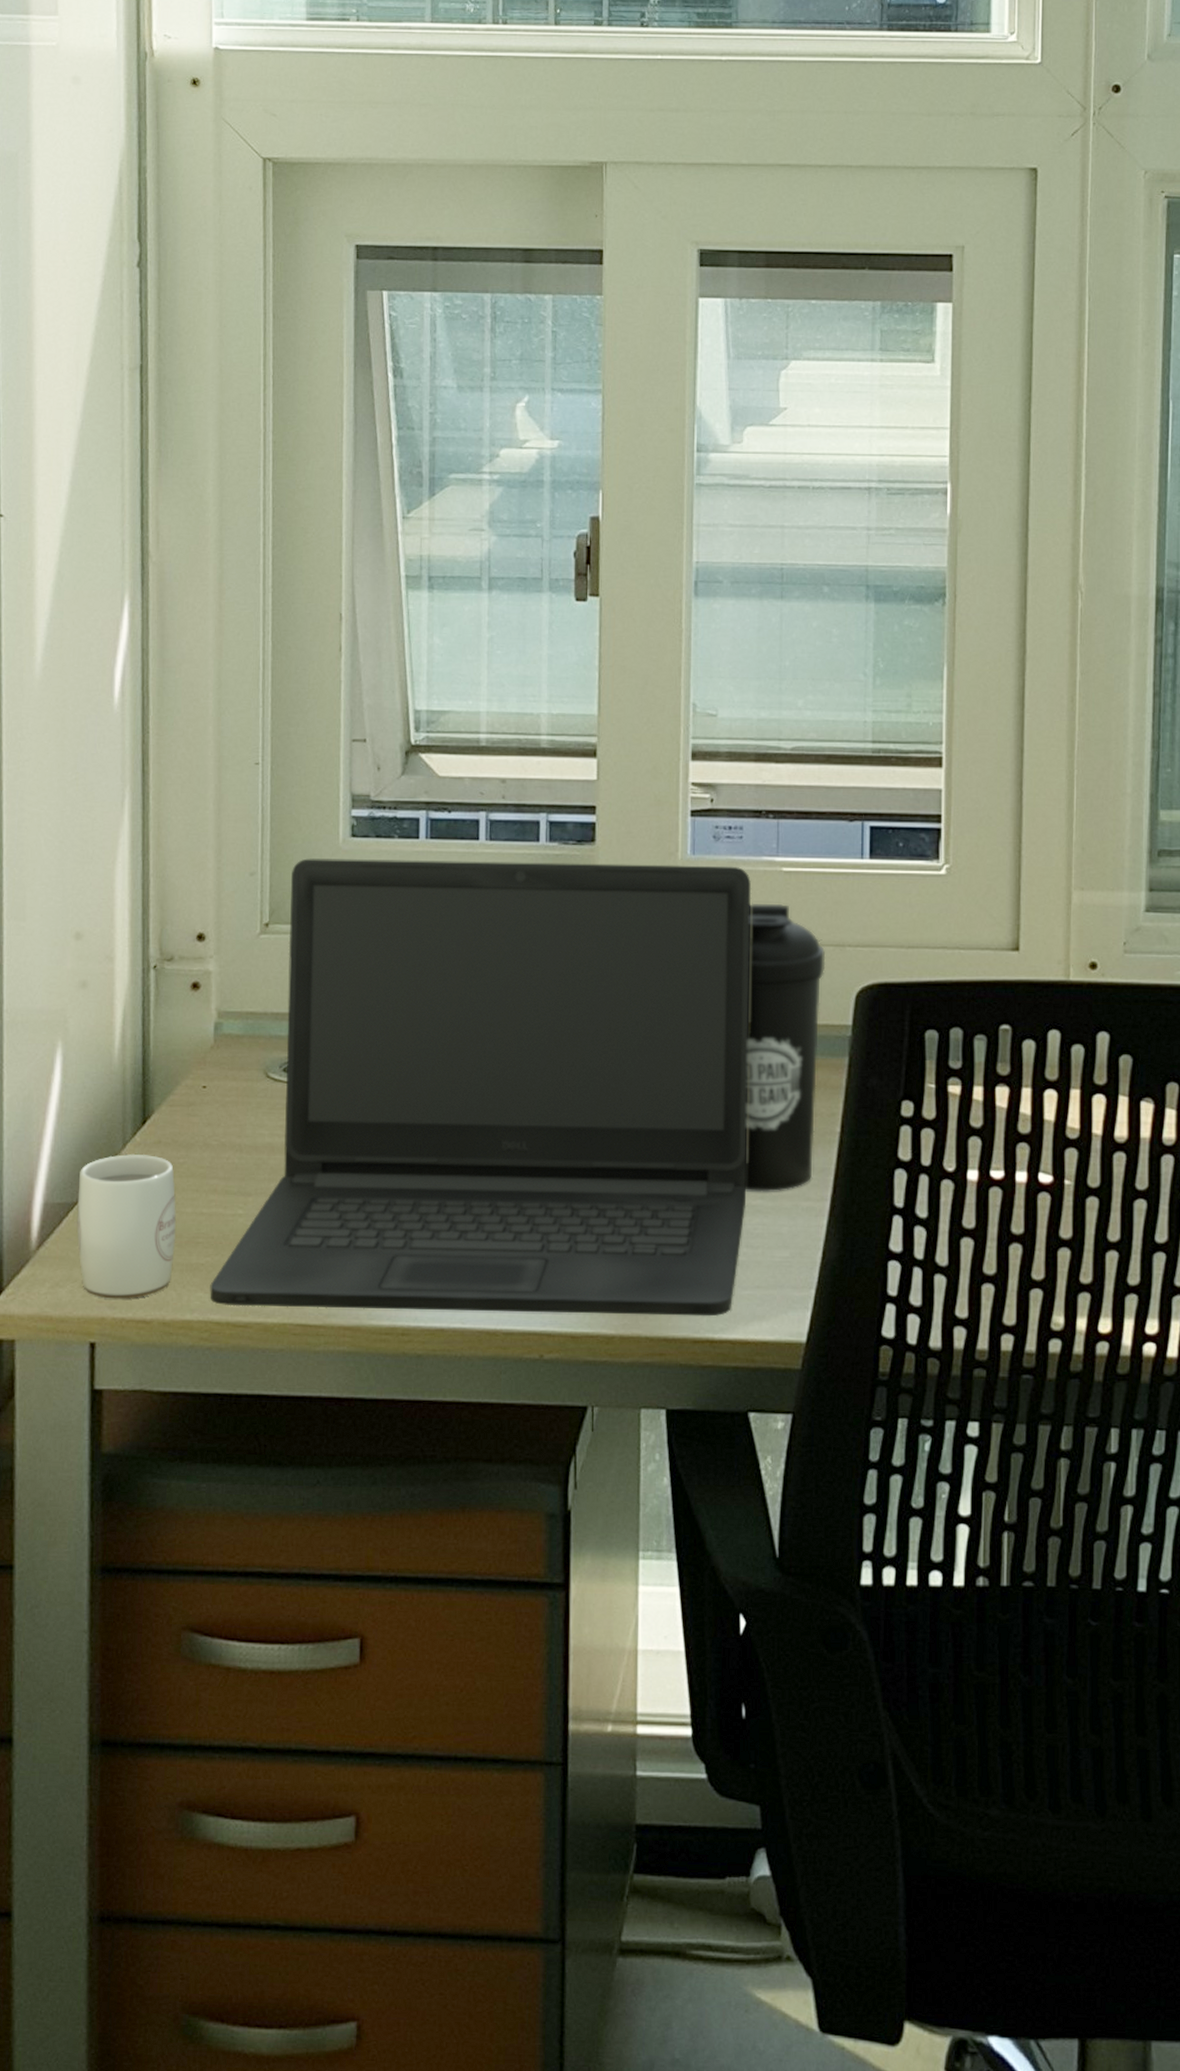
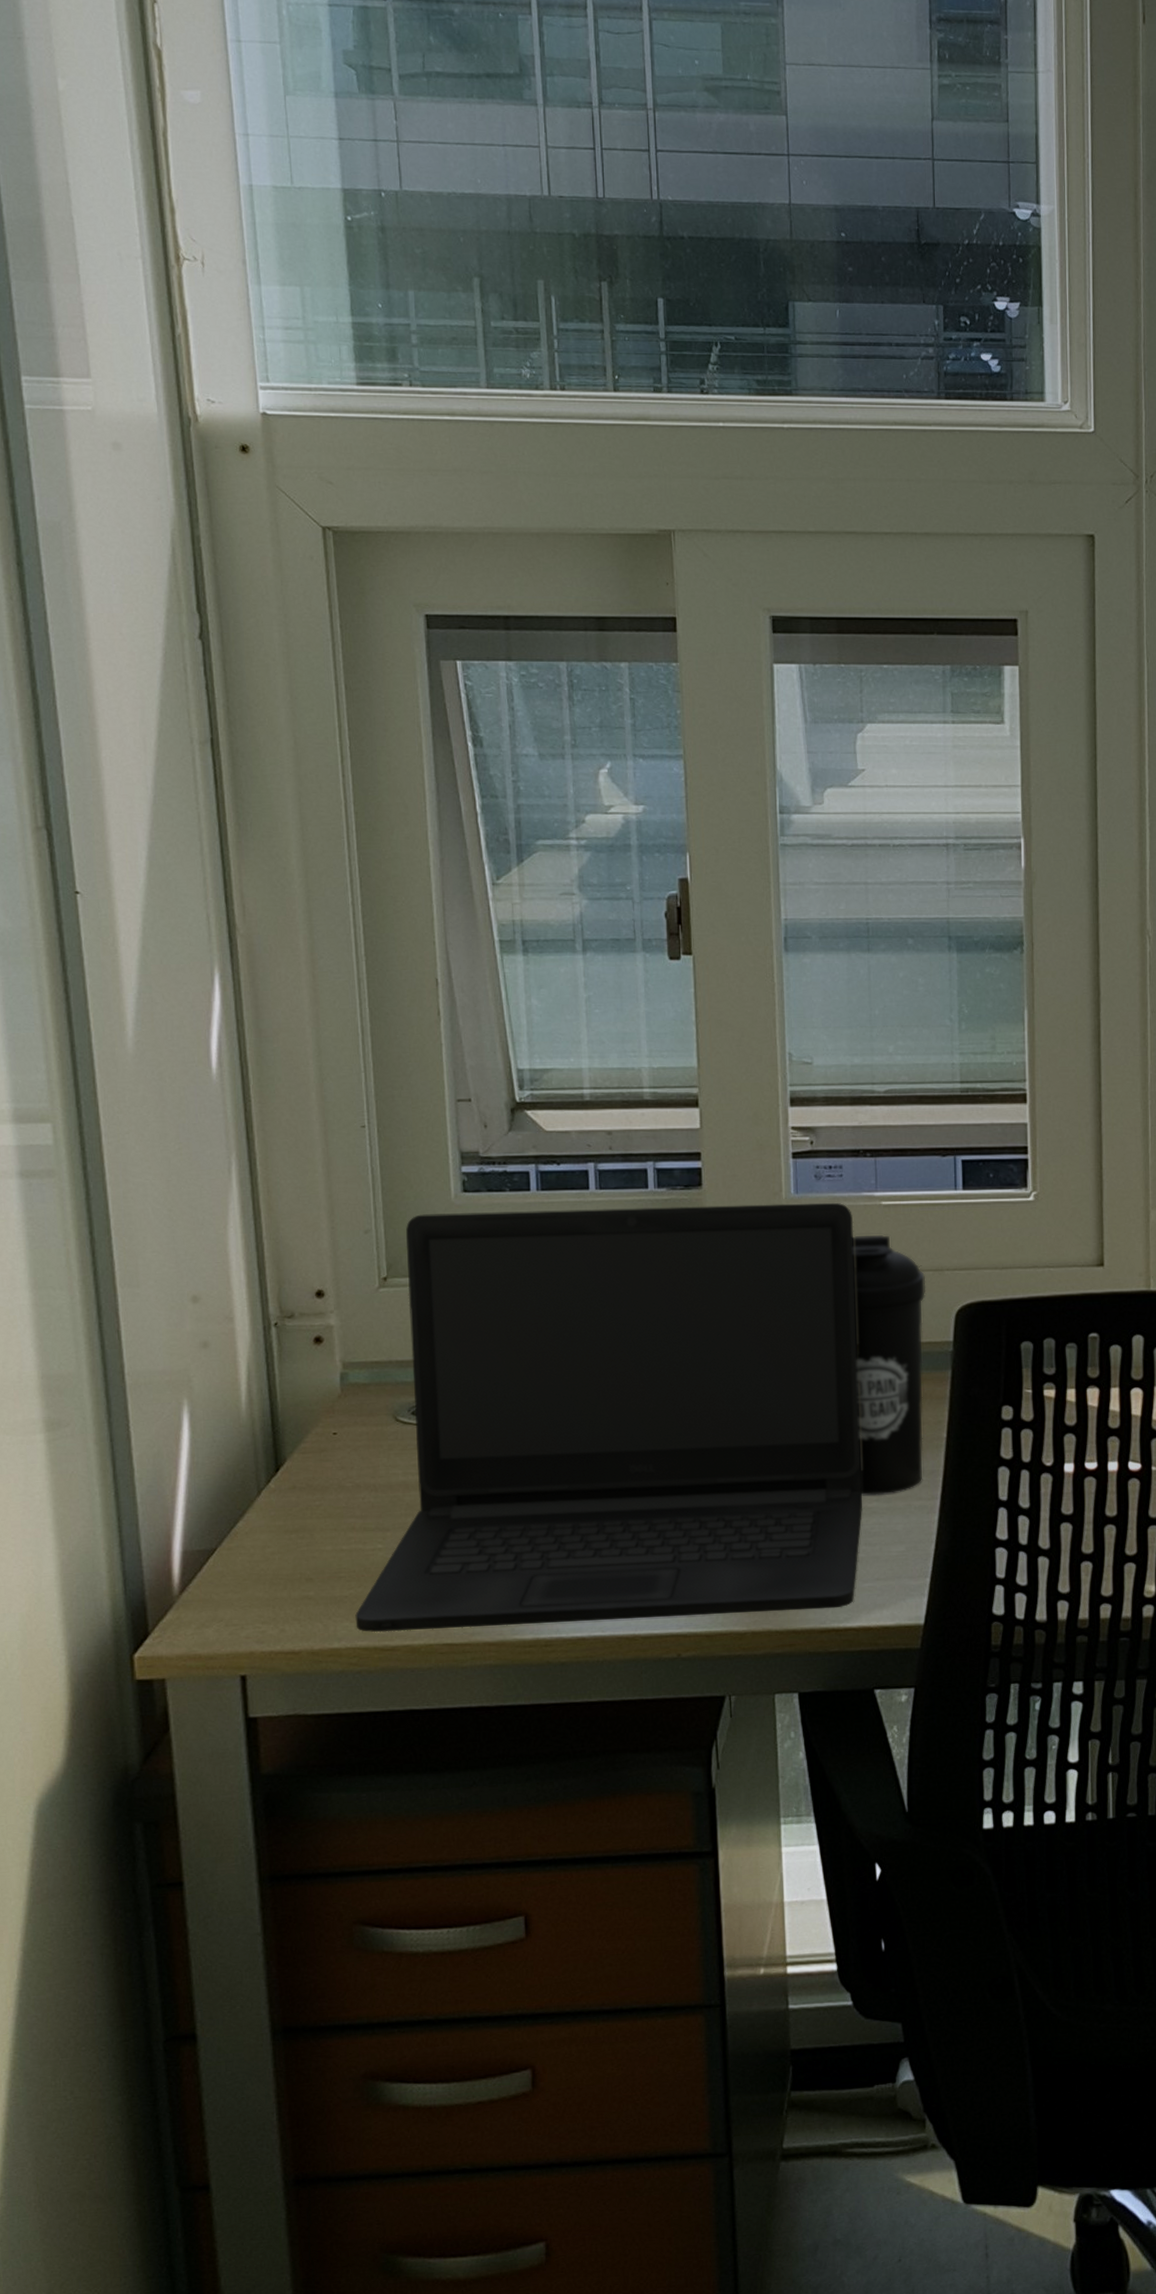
mug: present [76,1153,177,1299] -> none [216,1499,318,1635]

